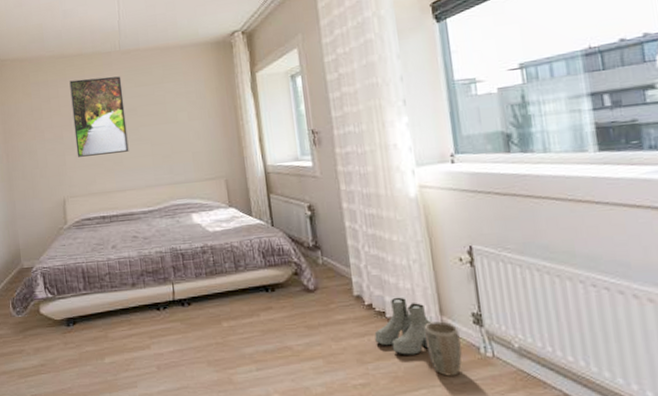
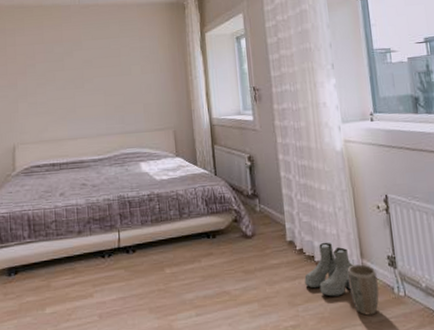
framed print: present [69,76,129,157] -> none [27,28,83,105]

